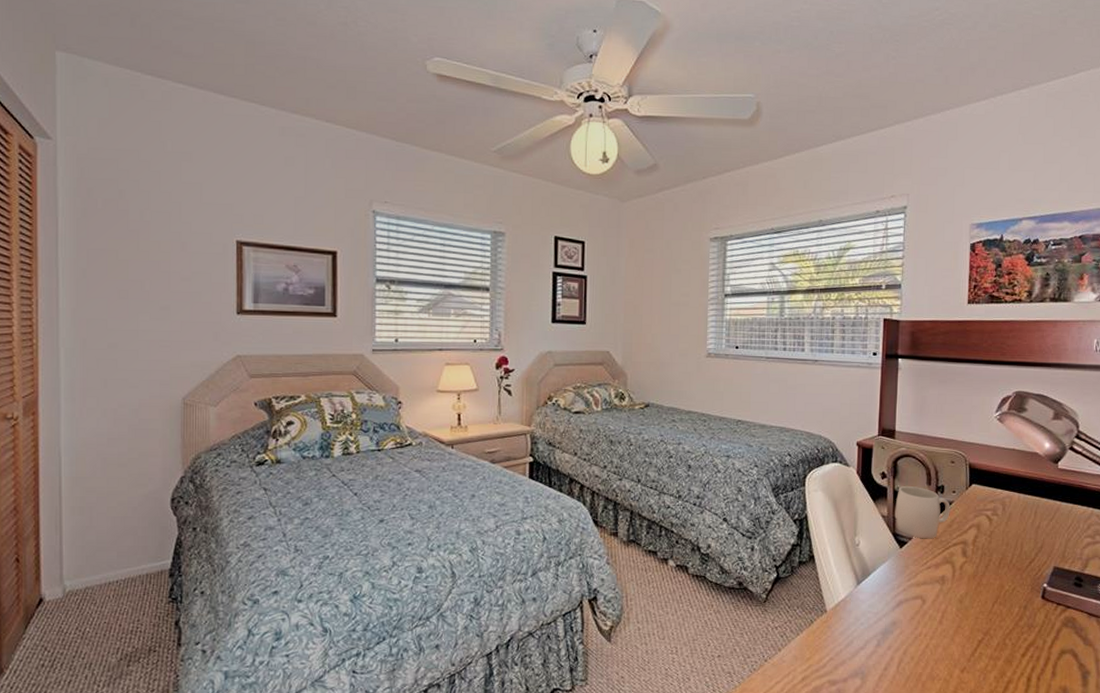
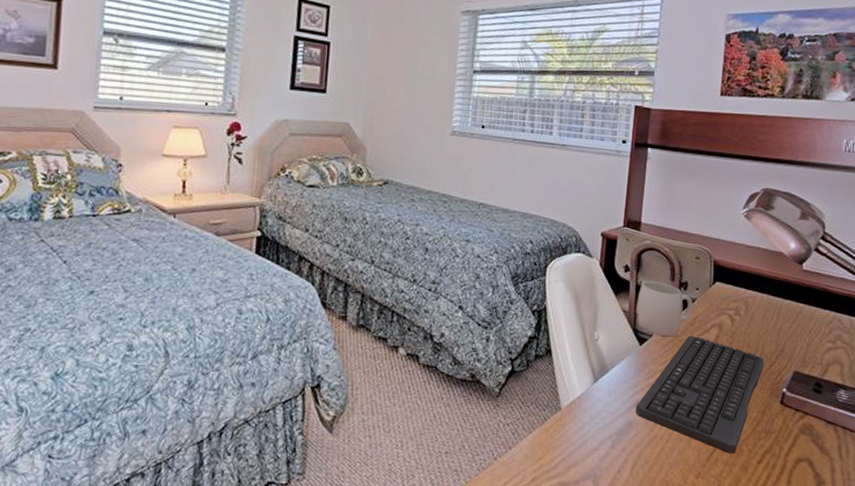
computer keyboard: none [898,537,1024,648] -> present [635,336,765,454]

